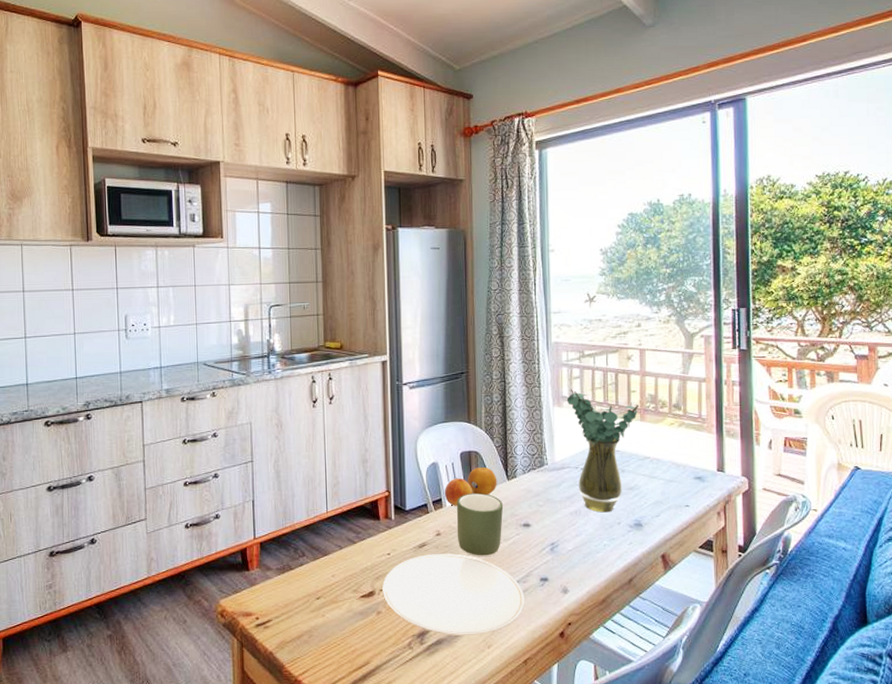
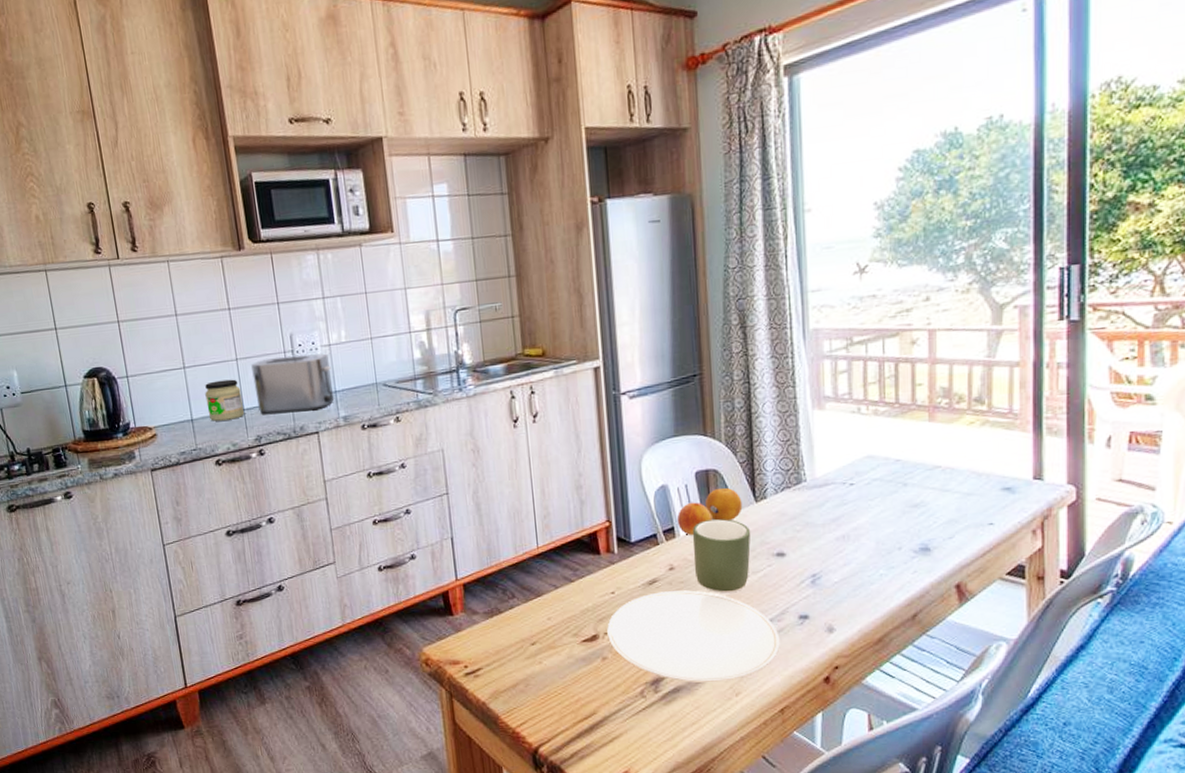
jar: none [42,350,77,386] -> present [205,379,245,421]
toaster: none [87,334,160,384] -> present [251,353,335,415]
vase: present [566,389,640,513] -> none [830,387,928,536]

